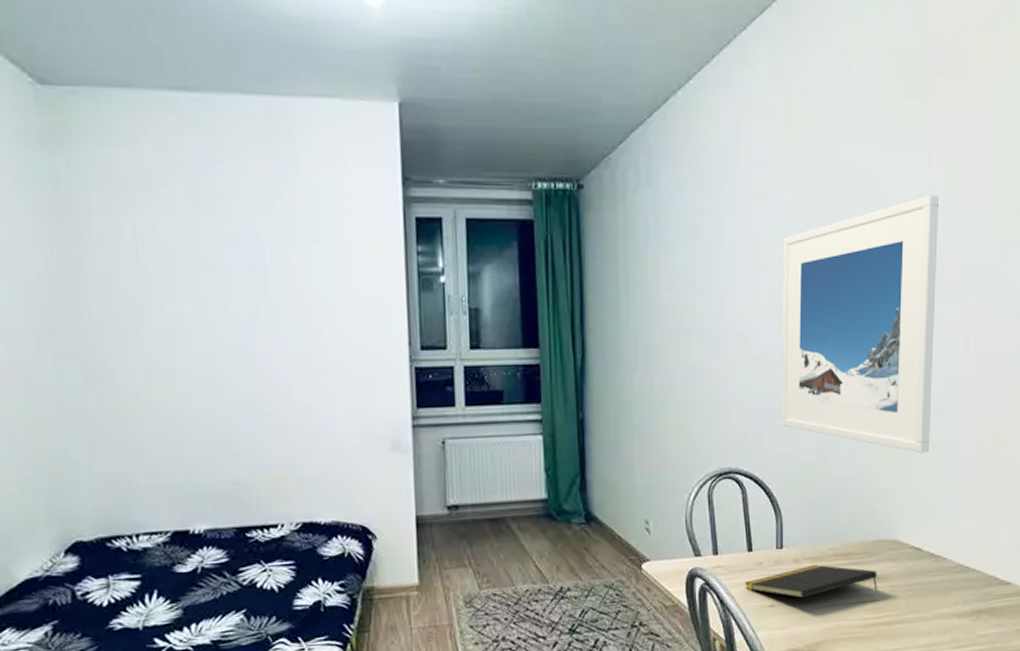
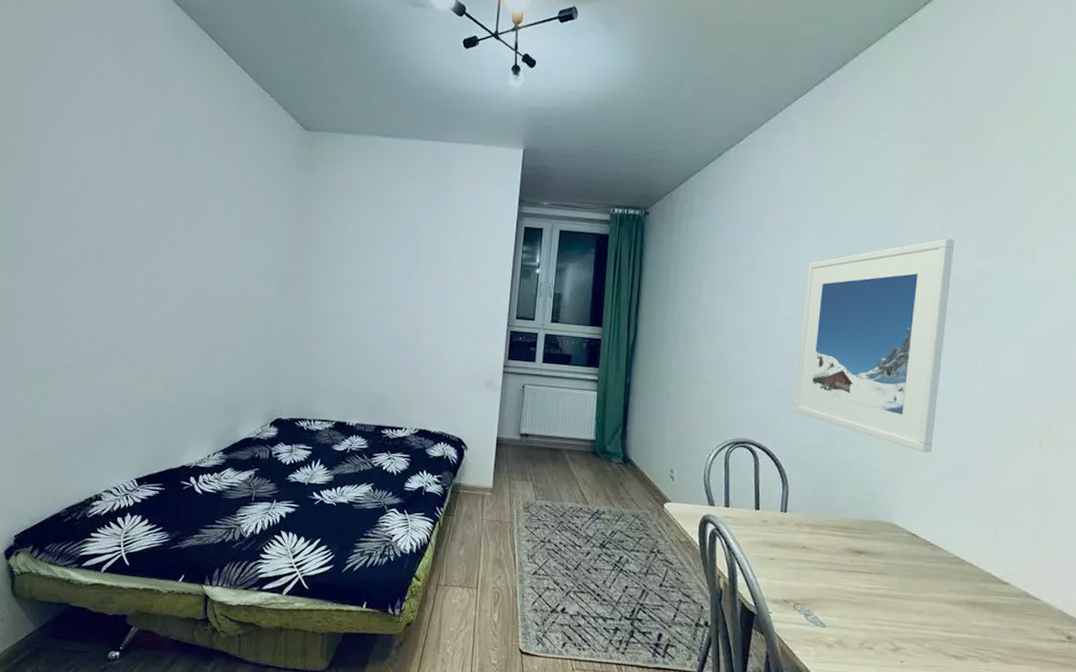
notepad: present [745,564,878,599] -> none [750,531,873,565]

